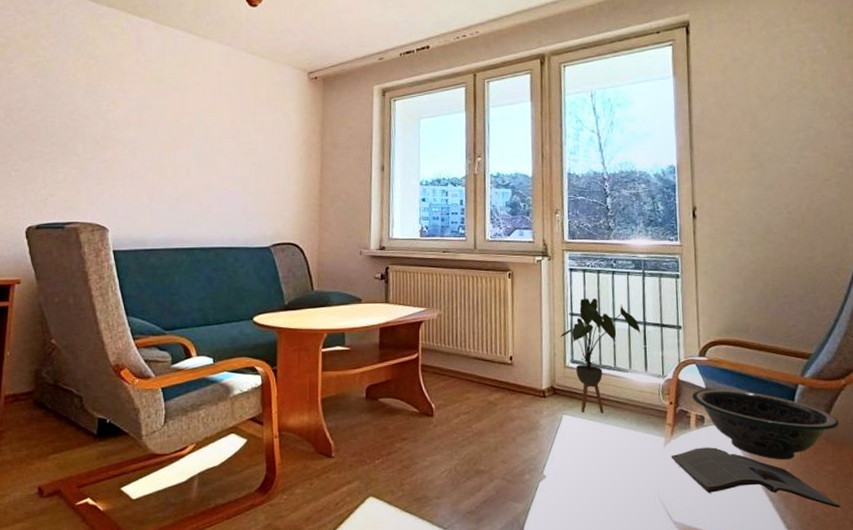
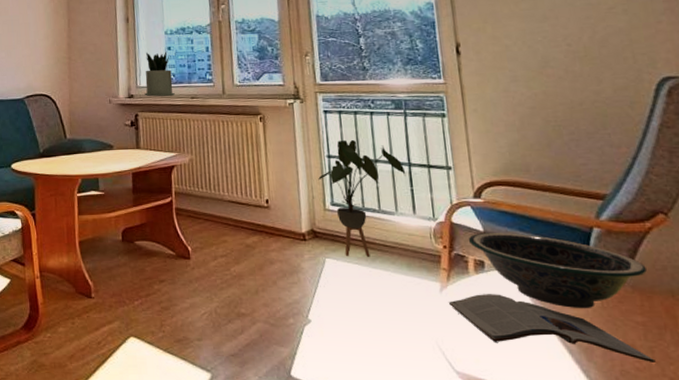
planter: none [396,202,427,250] -> present [144,51,175,97]

